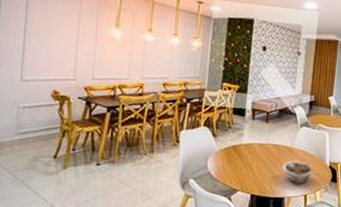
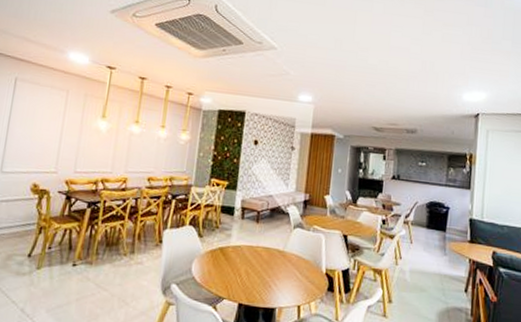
succulent planter: present [282,161,313,185] -> none [273,266,307,294]

